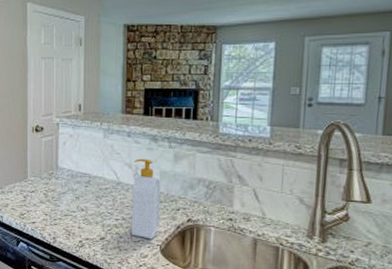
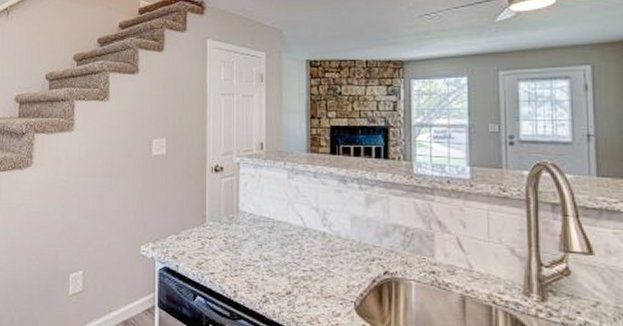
soap bottle: present [131,158,161,239] -> none [320,202,352,295]

